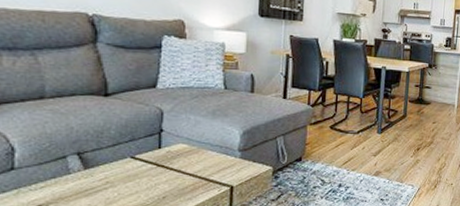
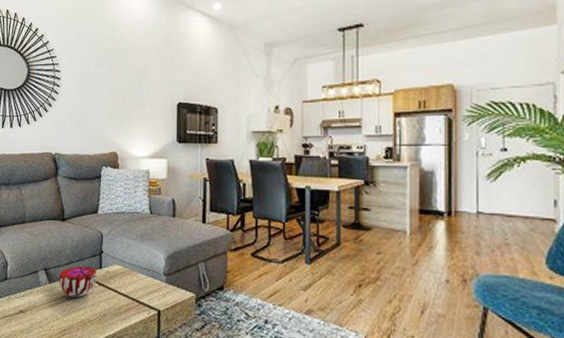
decorative bowl: none [100,147,154,182] -> present [59,266,96,298]

